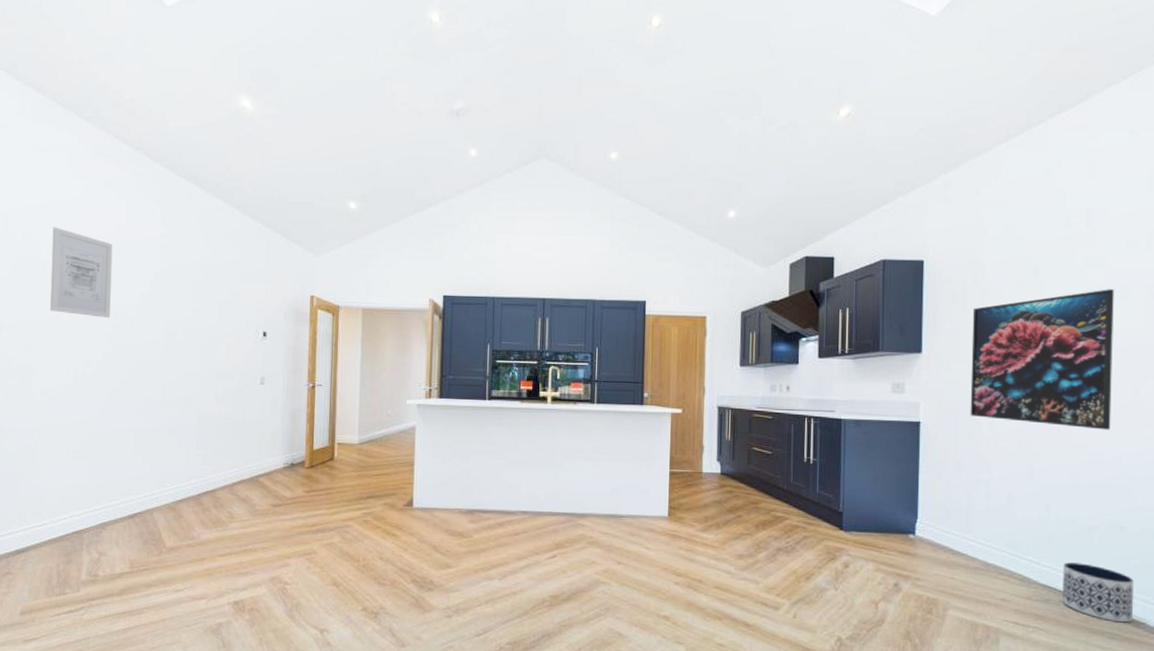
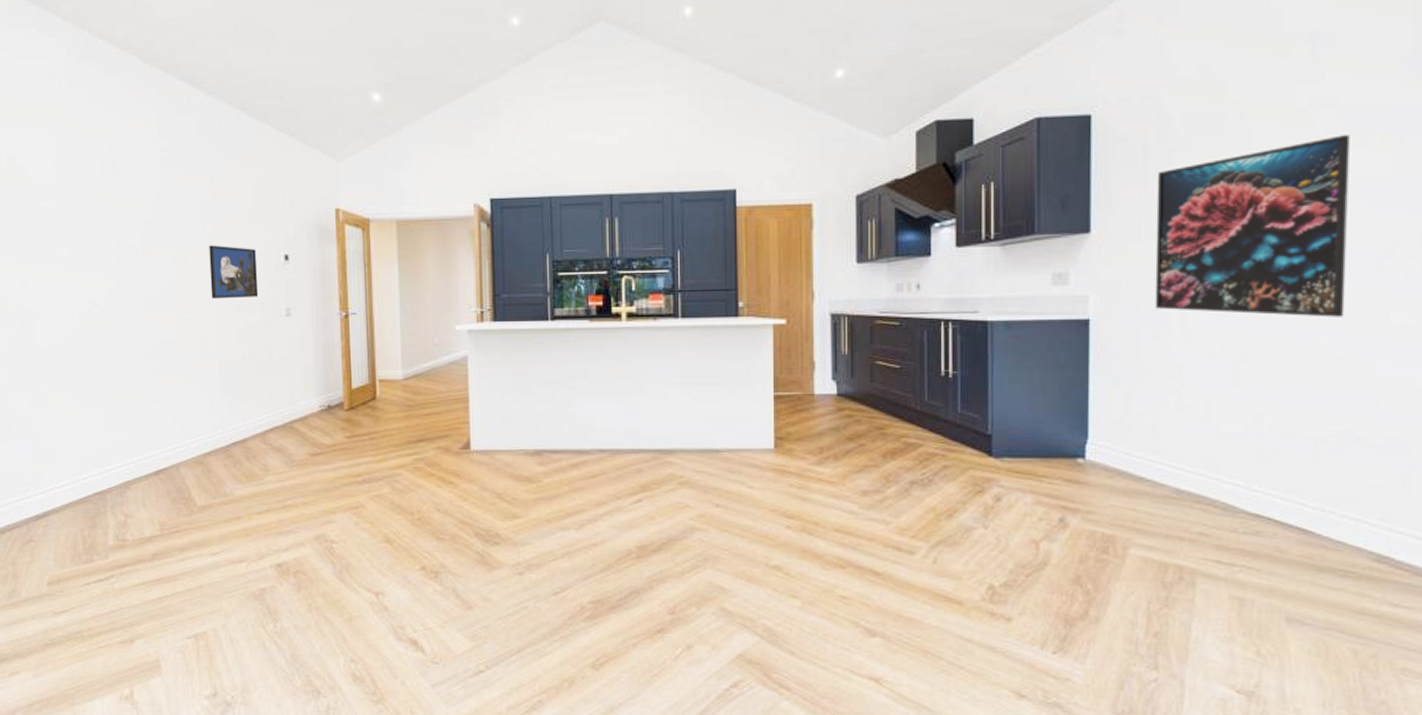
wall art: present [50,227,113,318] -> none [40,148,112,249]
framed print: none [195,319,238,367] -> present [209,245,259,299]
planter: present [1062,562,1135,623] -> none [1279,485,1375,557]

